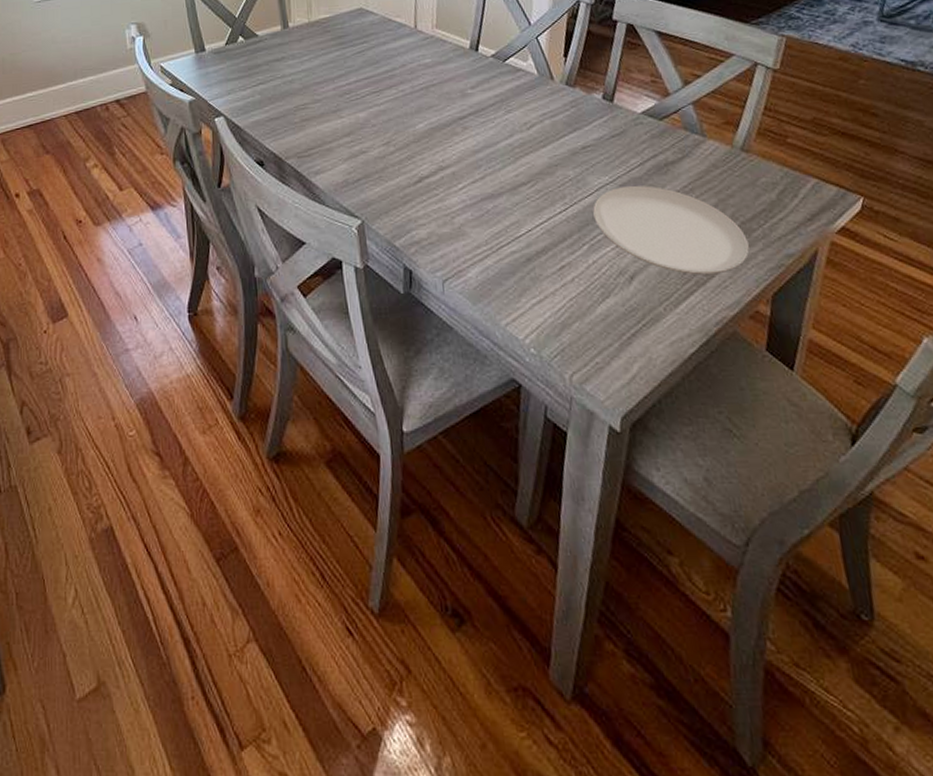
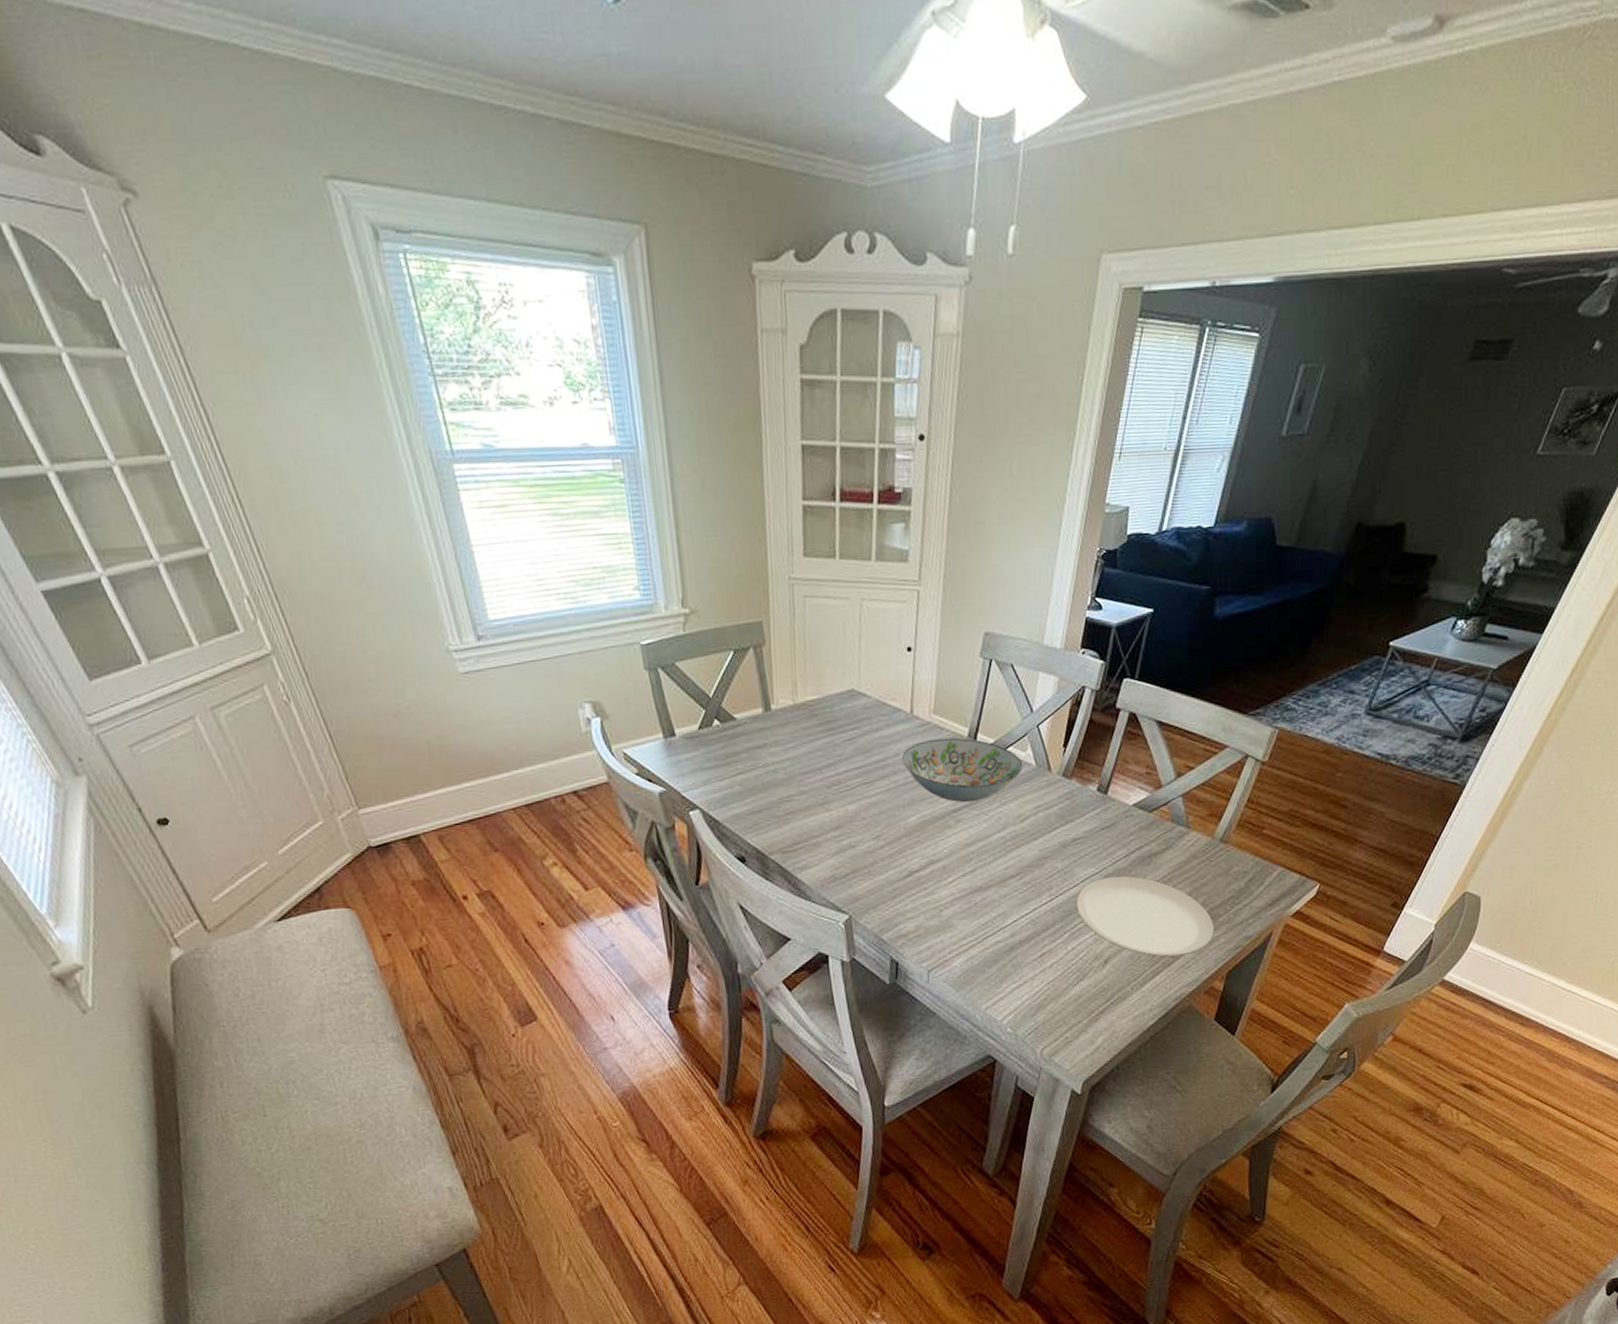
decorative bowl: none [408,49,526,111] -> present [902,737,1023,803]

